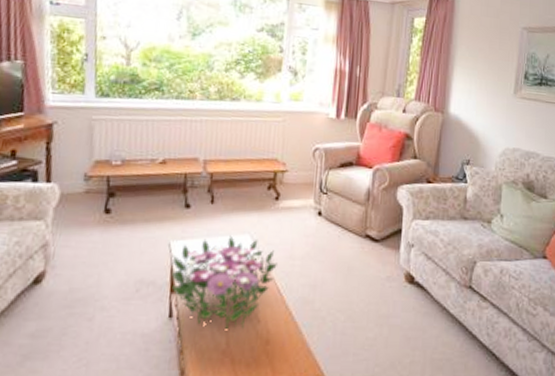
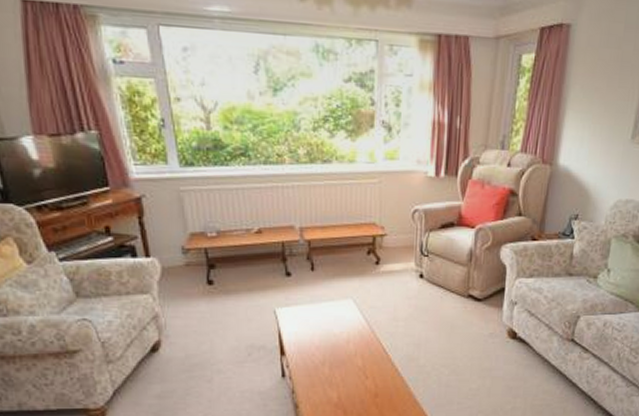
flower arrangement: present [172,235,277,329] -> none [279,301,381,385]

